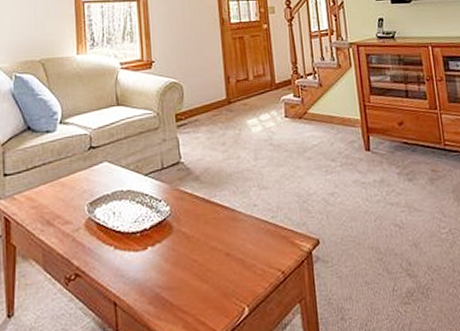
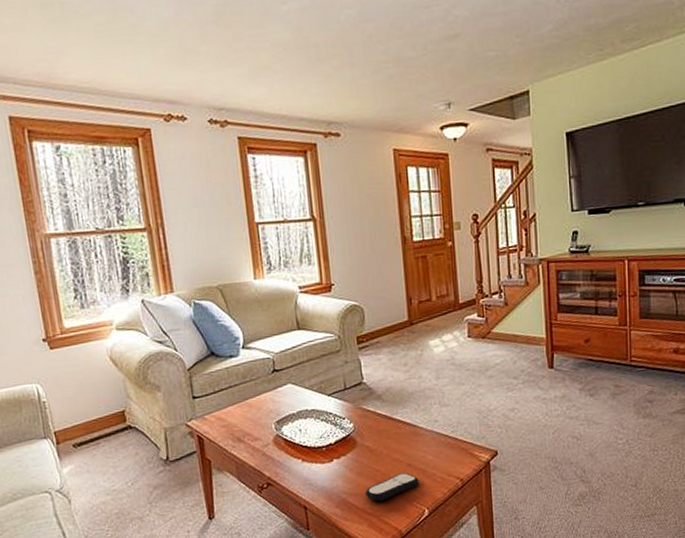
remote control: none [181,263,239,297] -> present [365,473,419,501]

